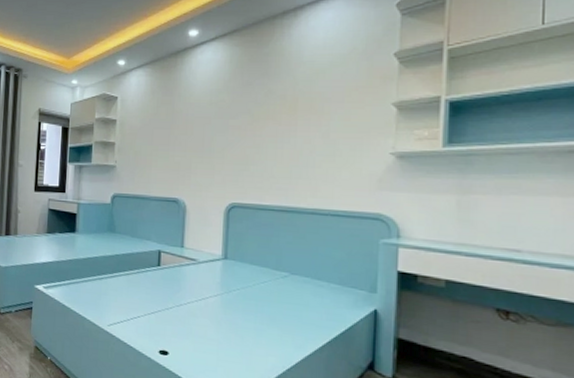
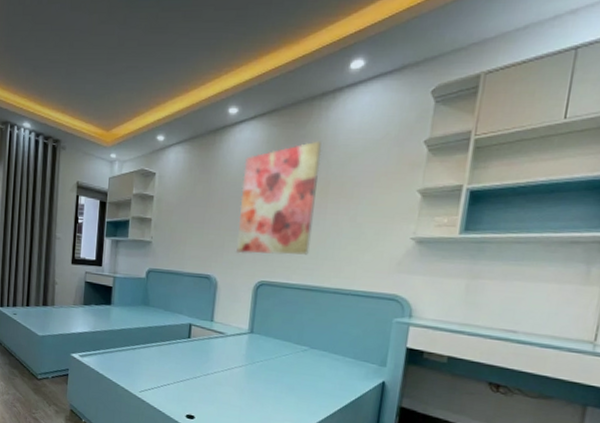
wall art: none [204,58,287,176] -> present [236,141,322,255]

